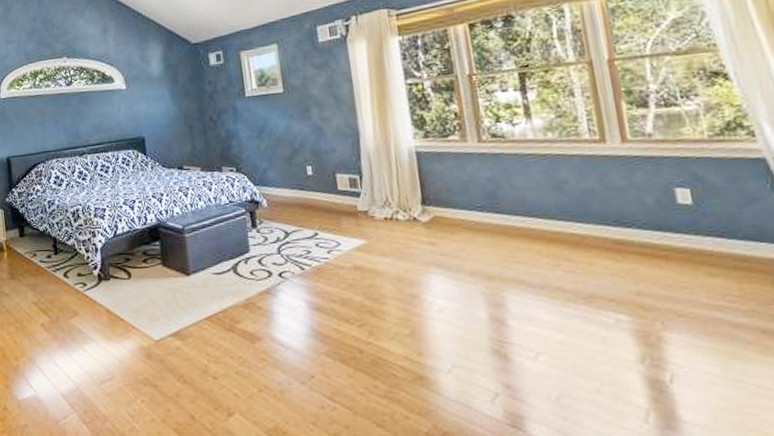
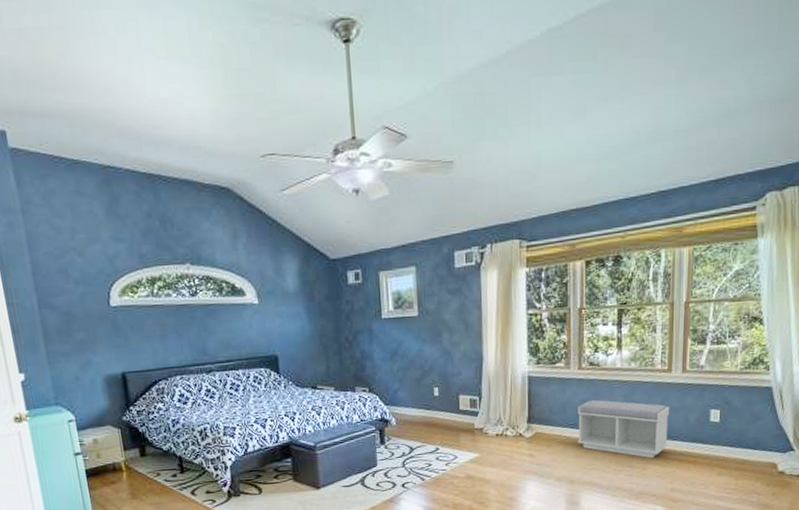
bench: none [484,177,620,251] -> present [578,399,670,458]

